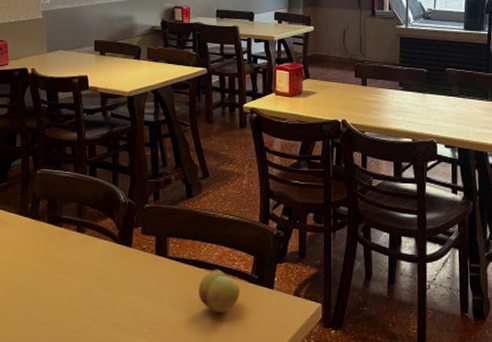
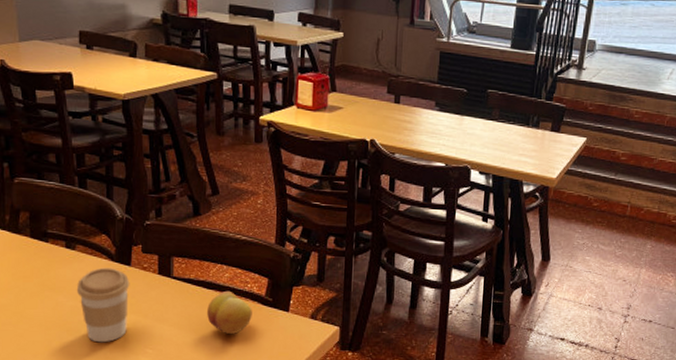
coffee cup: none [84,249,131,323] -> present [76,267,130,343]

